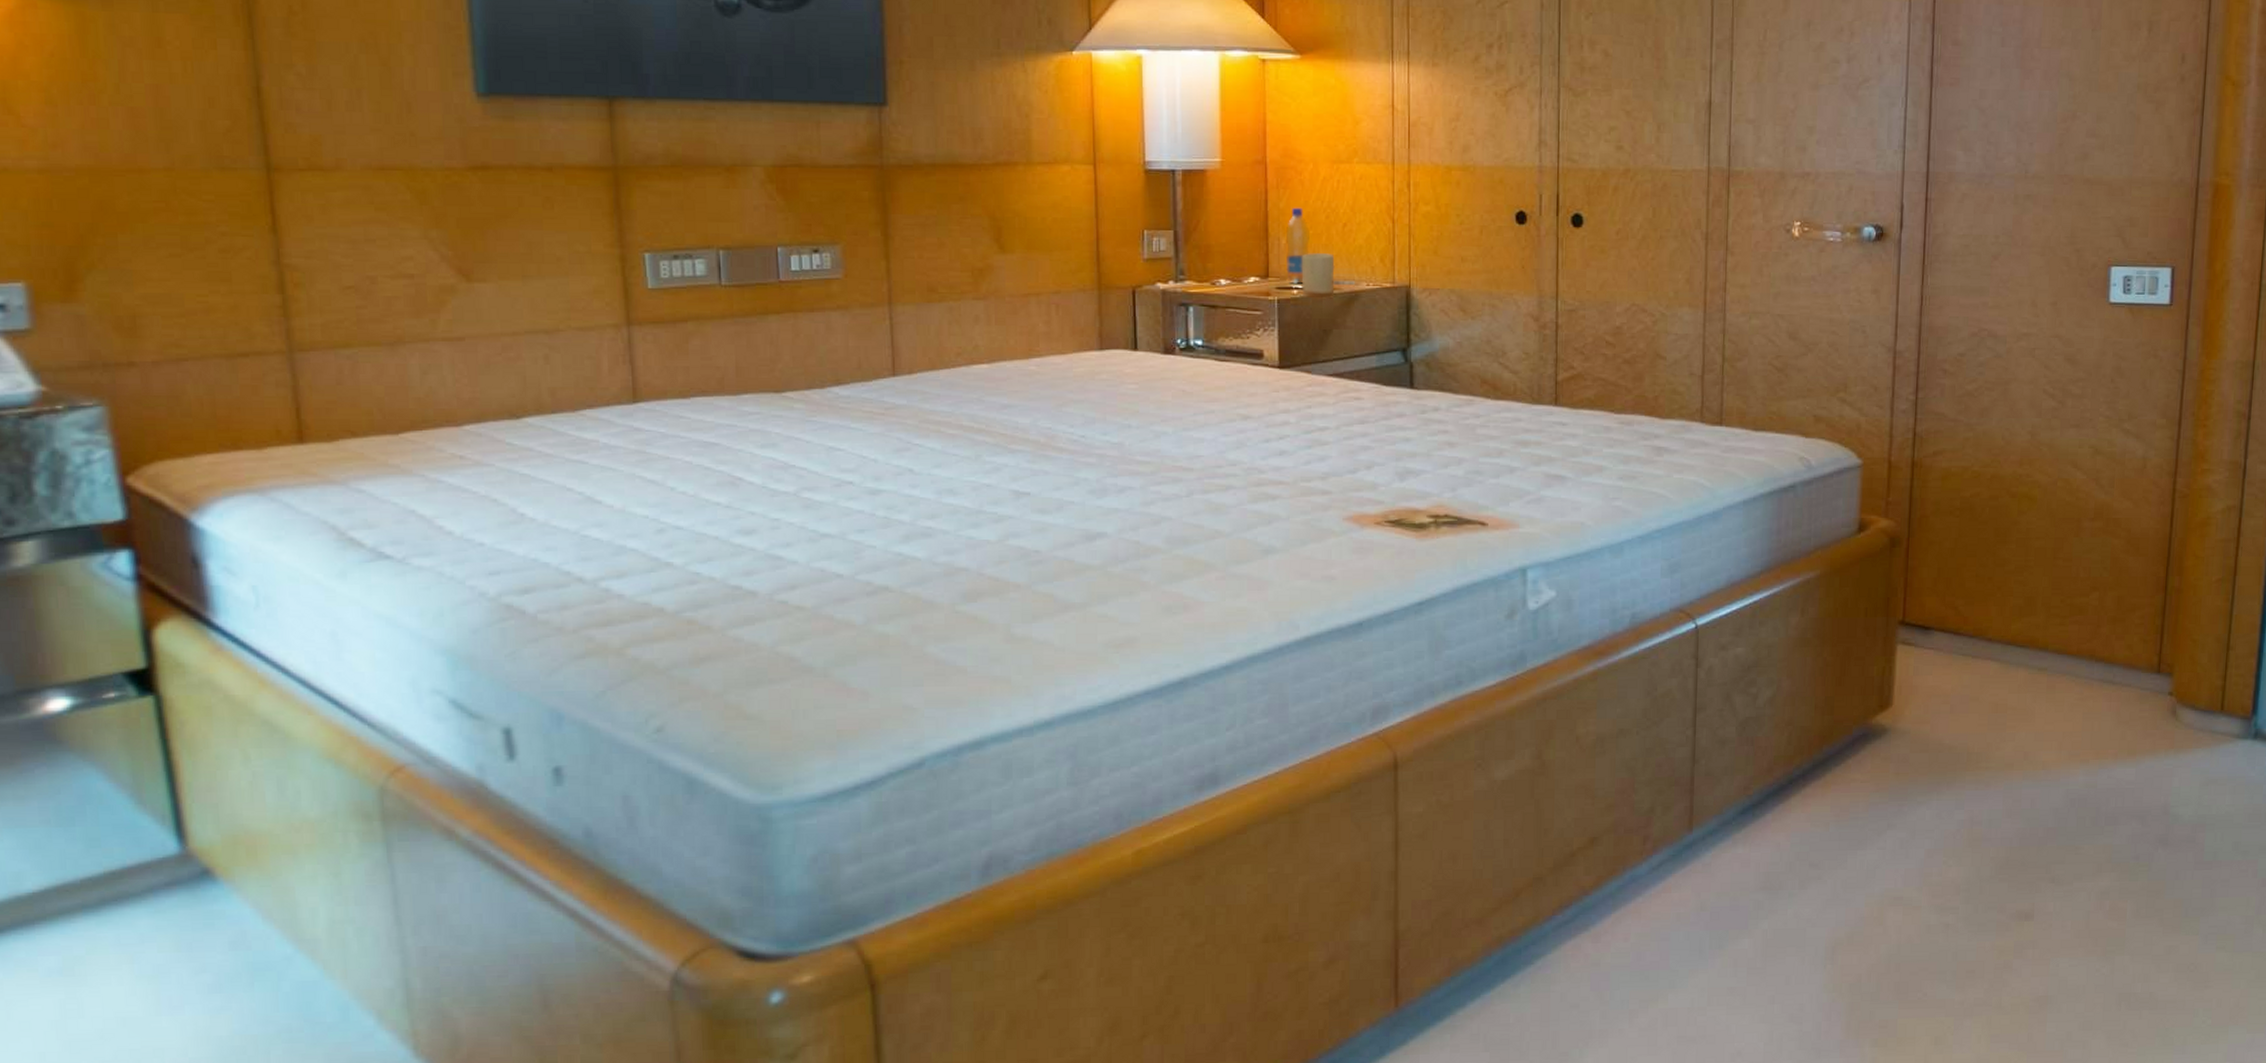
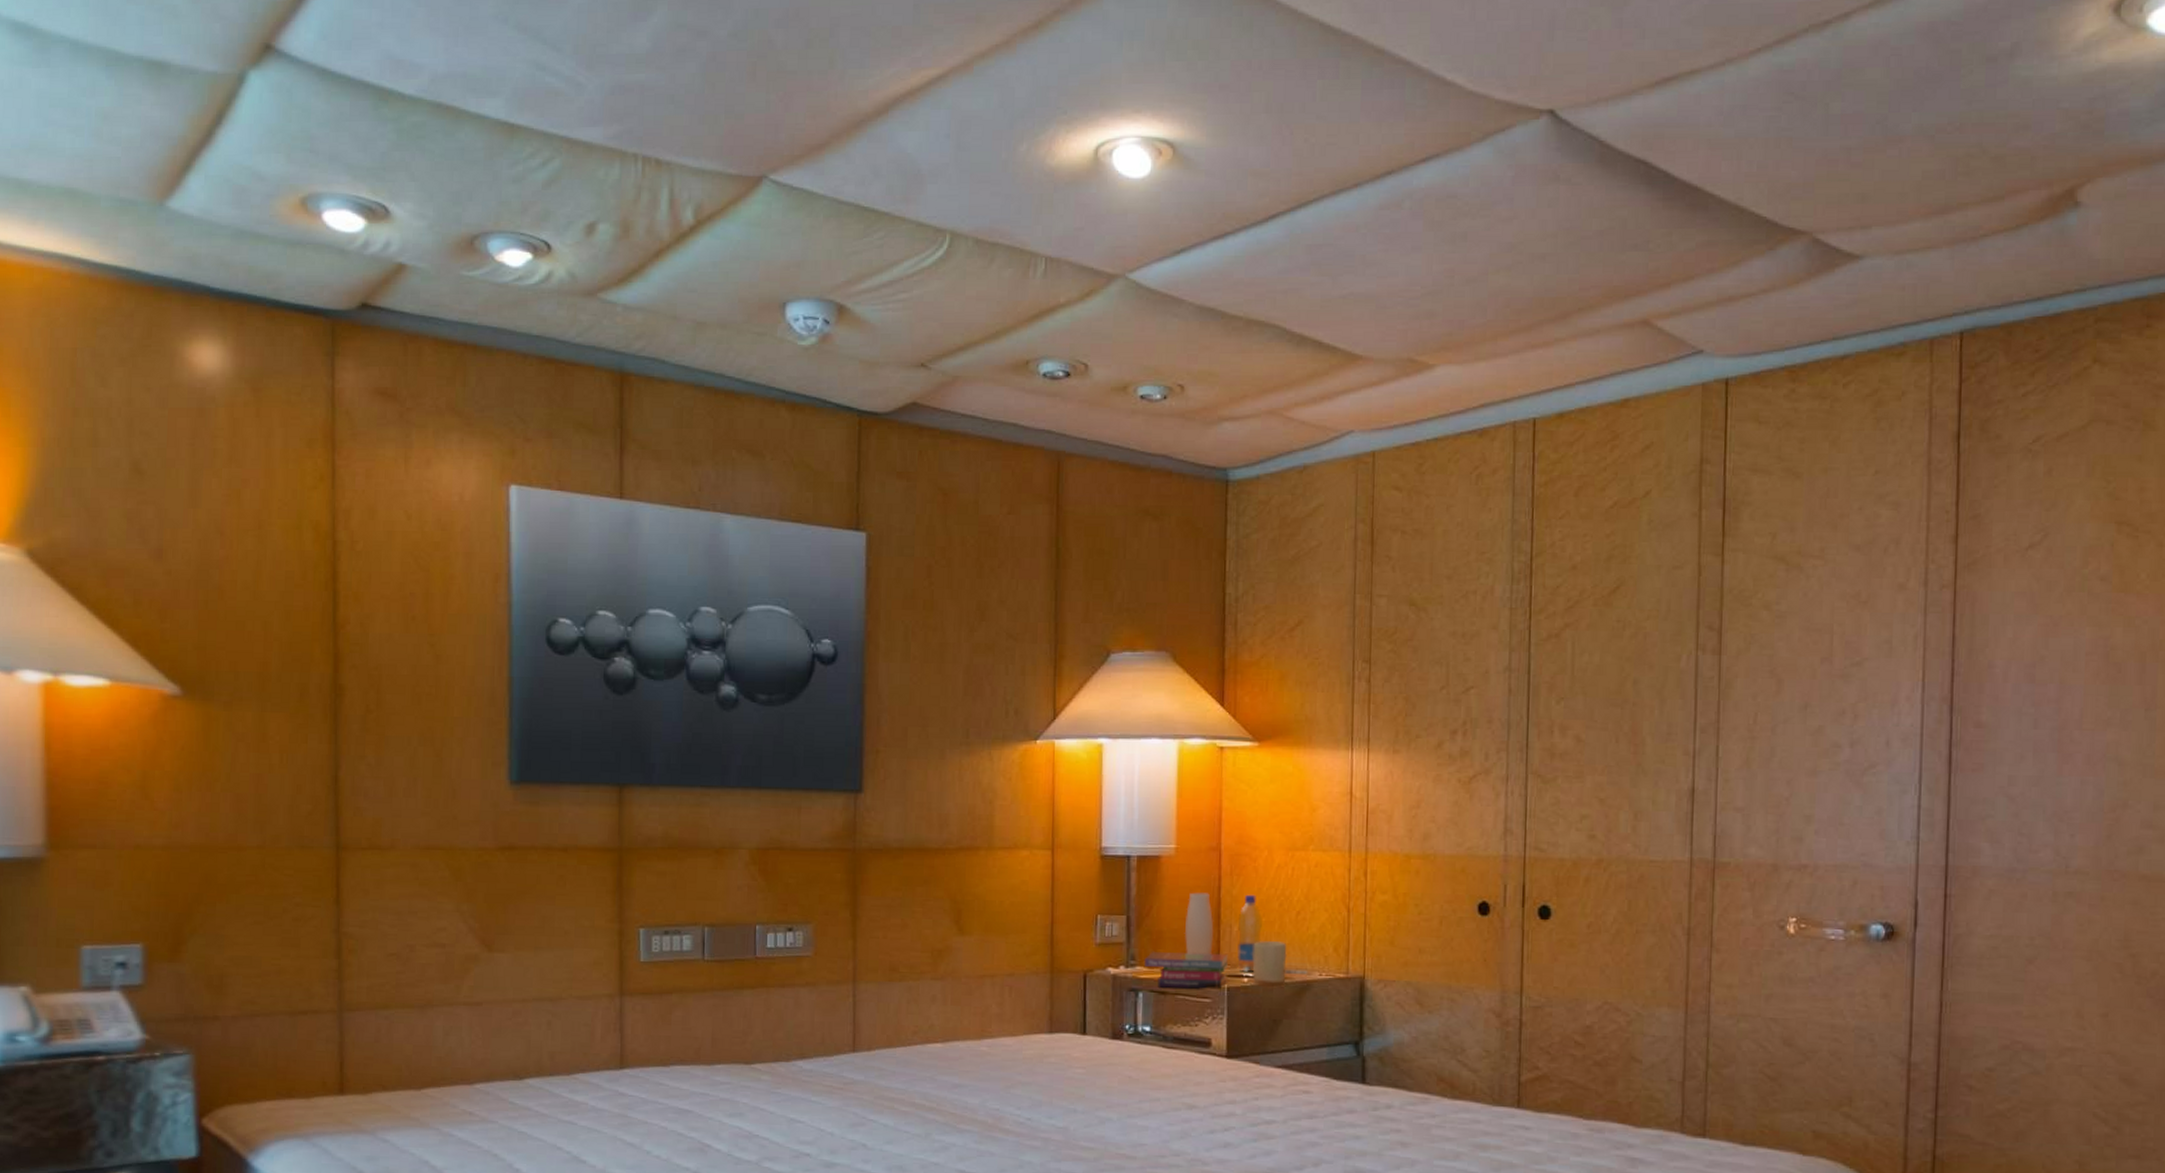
books: none [1194,266,1277,302] -> present [1145,952,1228,990]
vase: none [1232,206,1262,268] -> present [1184,892,1214,955]

